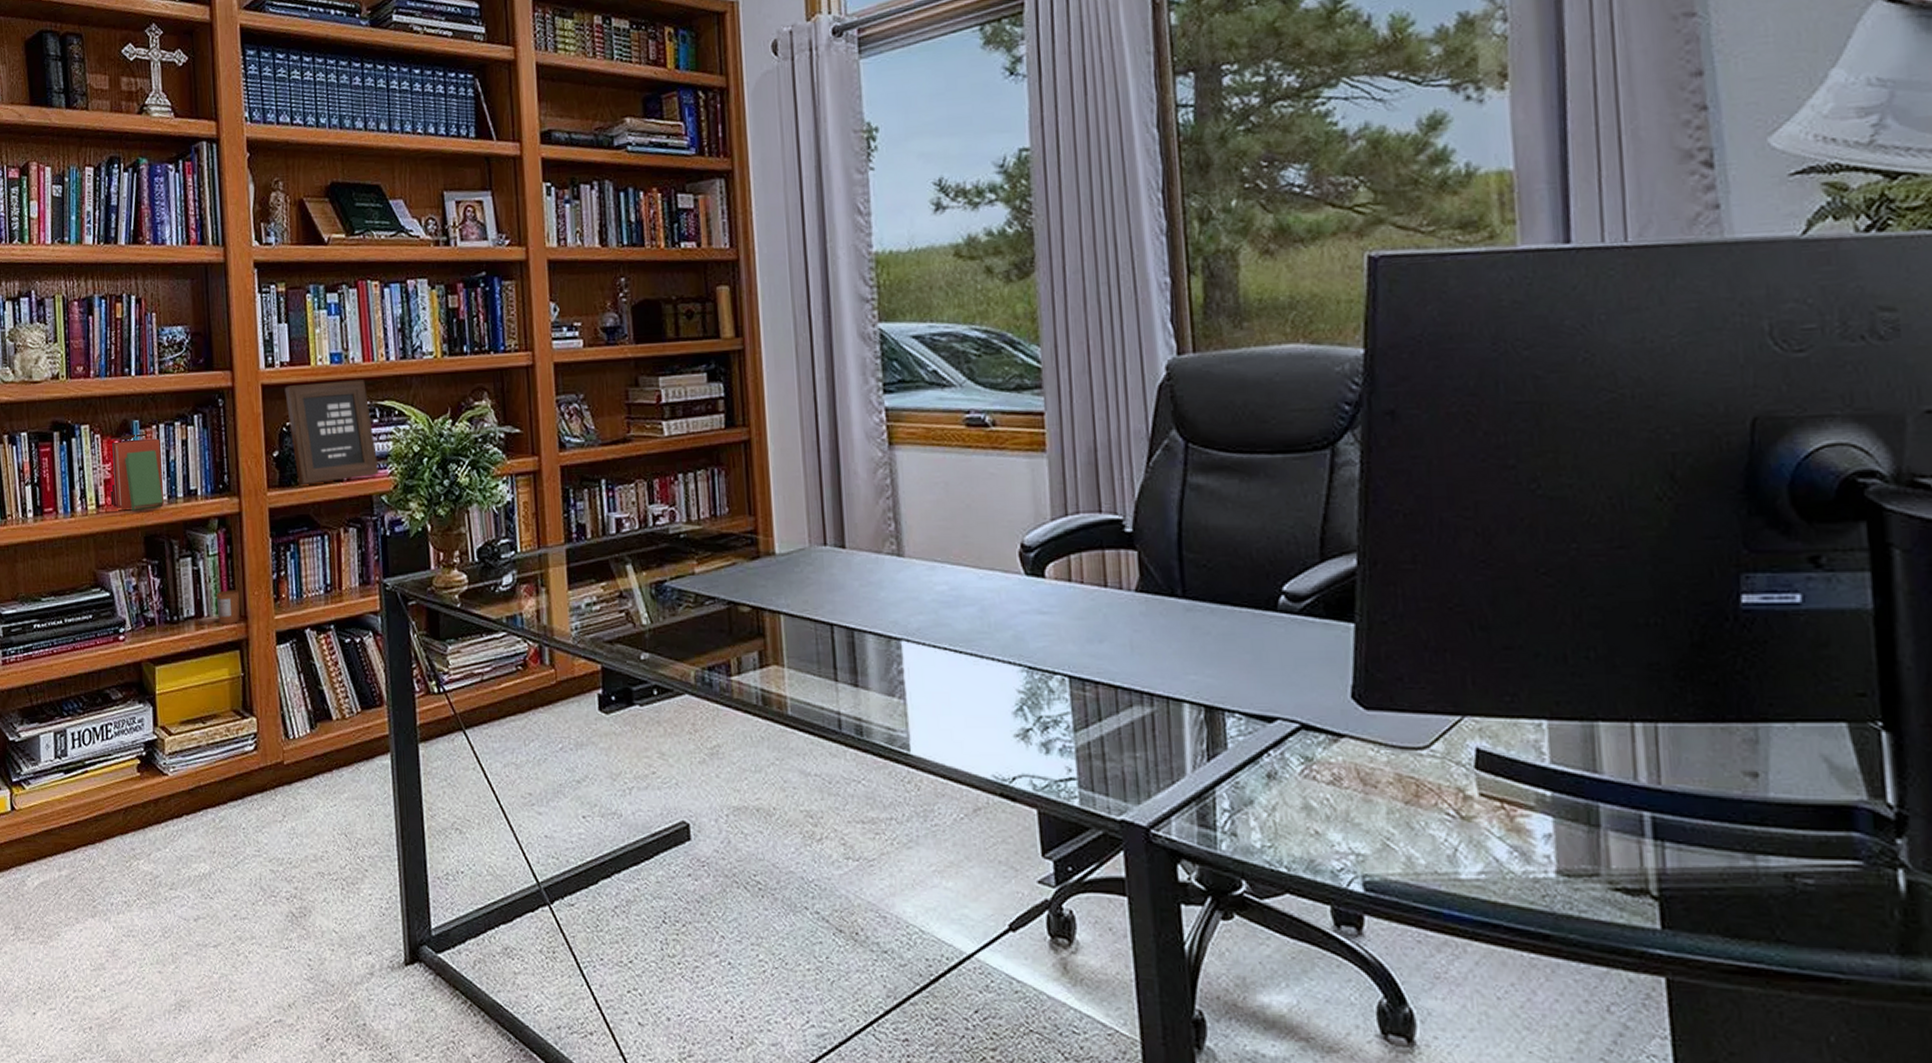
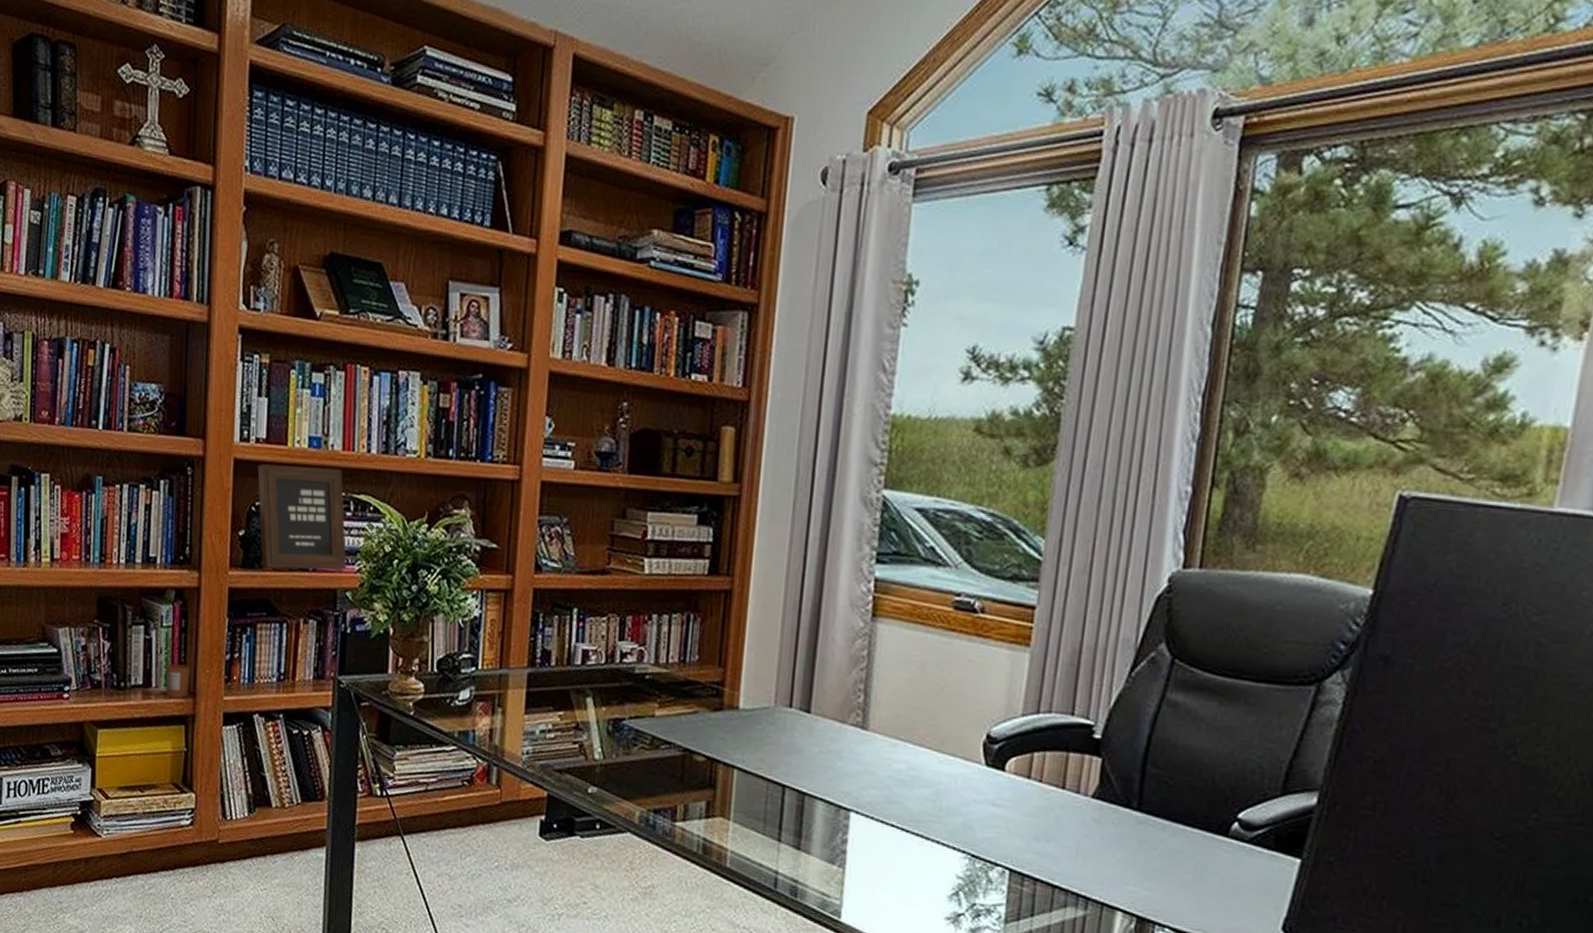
books: present [110,434,164,512] -> none [66,489,123,572]

